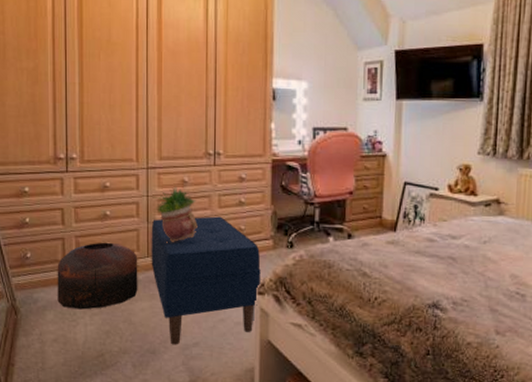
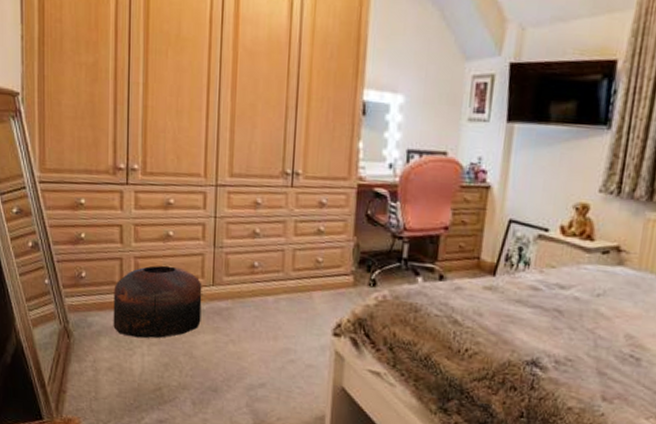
bench: present [151,216,261,345] -> none [216,244,338,385]
potted plant: present [152,185,198,243] -> none [221,206,270,271]

